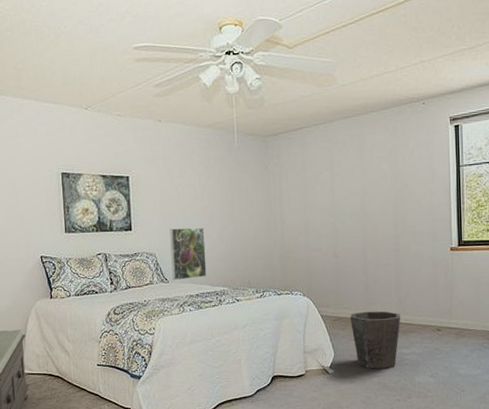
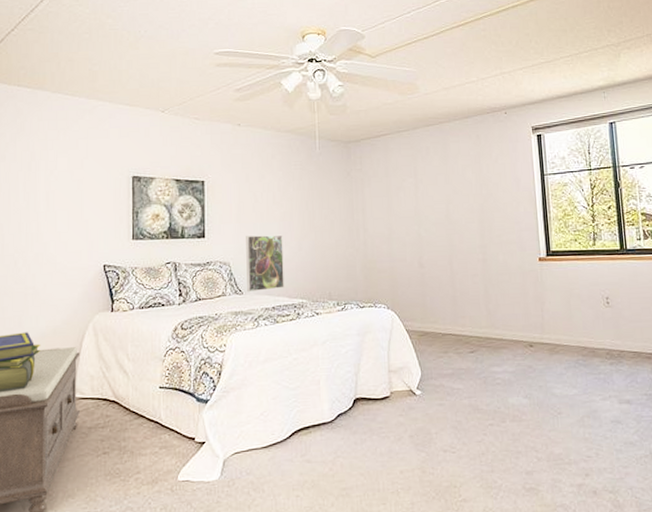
waste bin: present [350,311,401,369] -> none [437,325,491,390]

